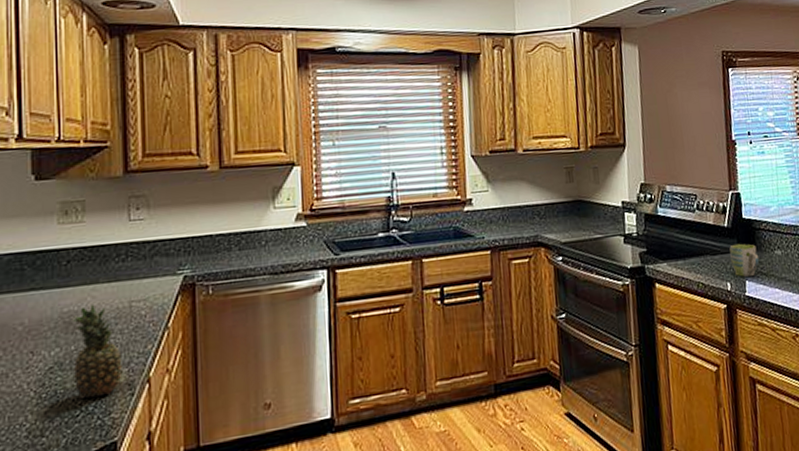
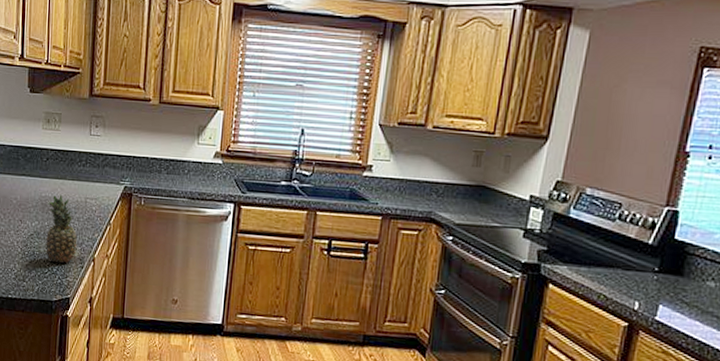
mug: present [729,243,760,277] -> none [646,264,684,301]

